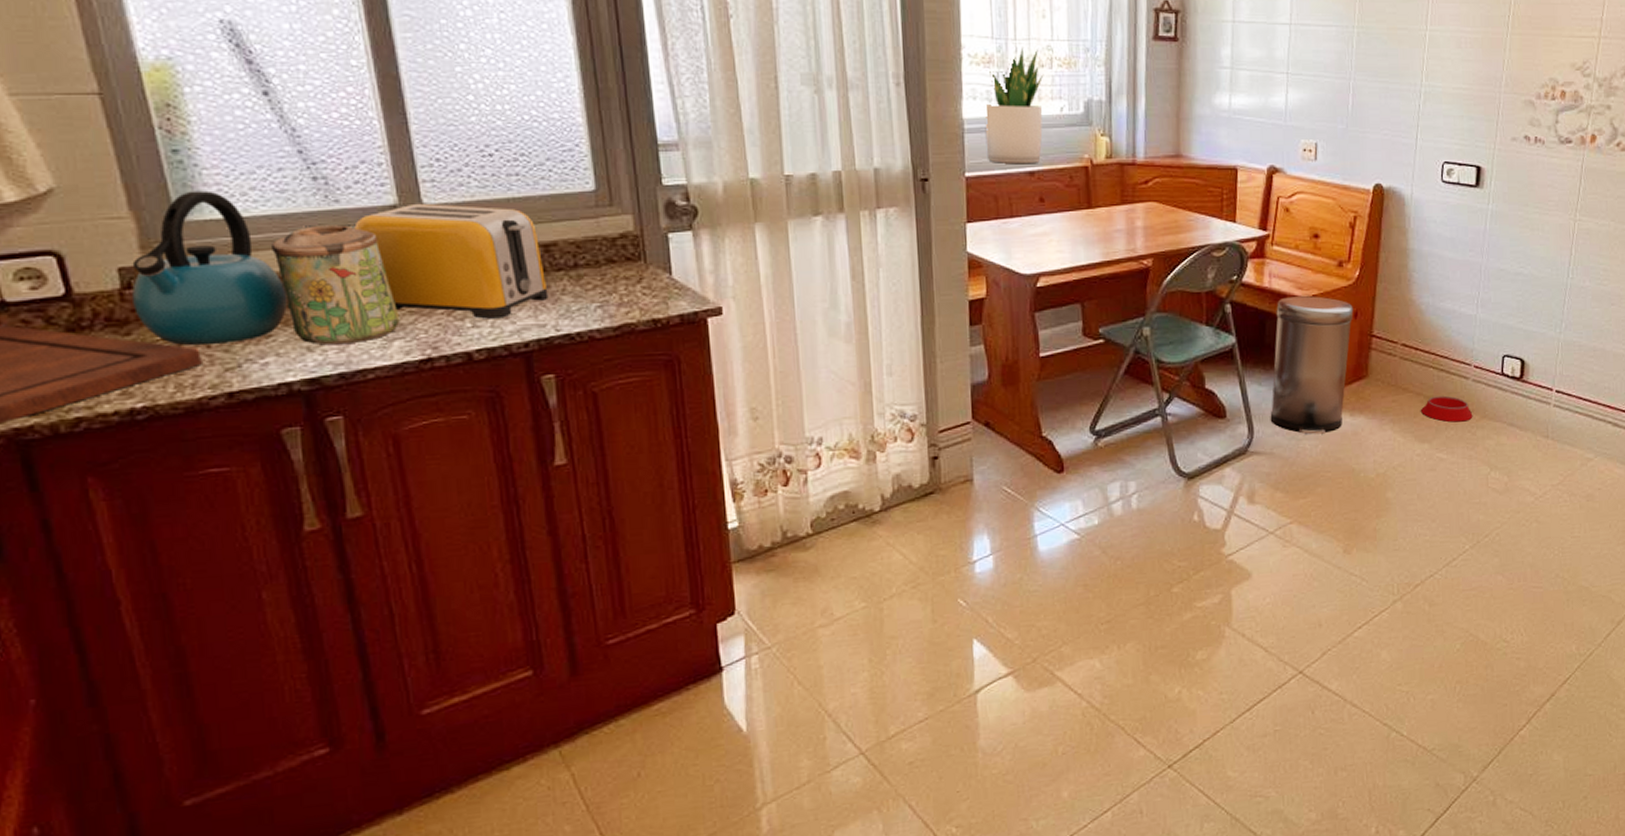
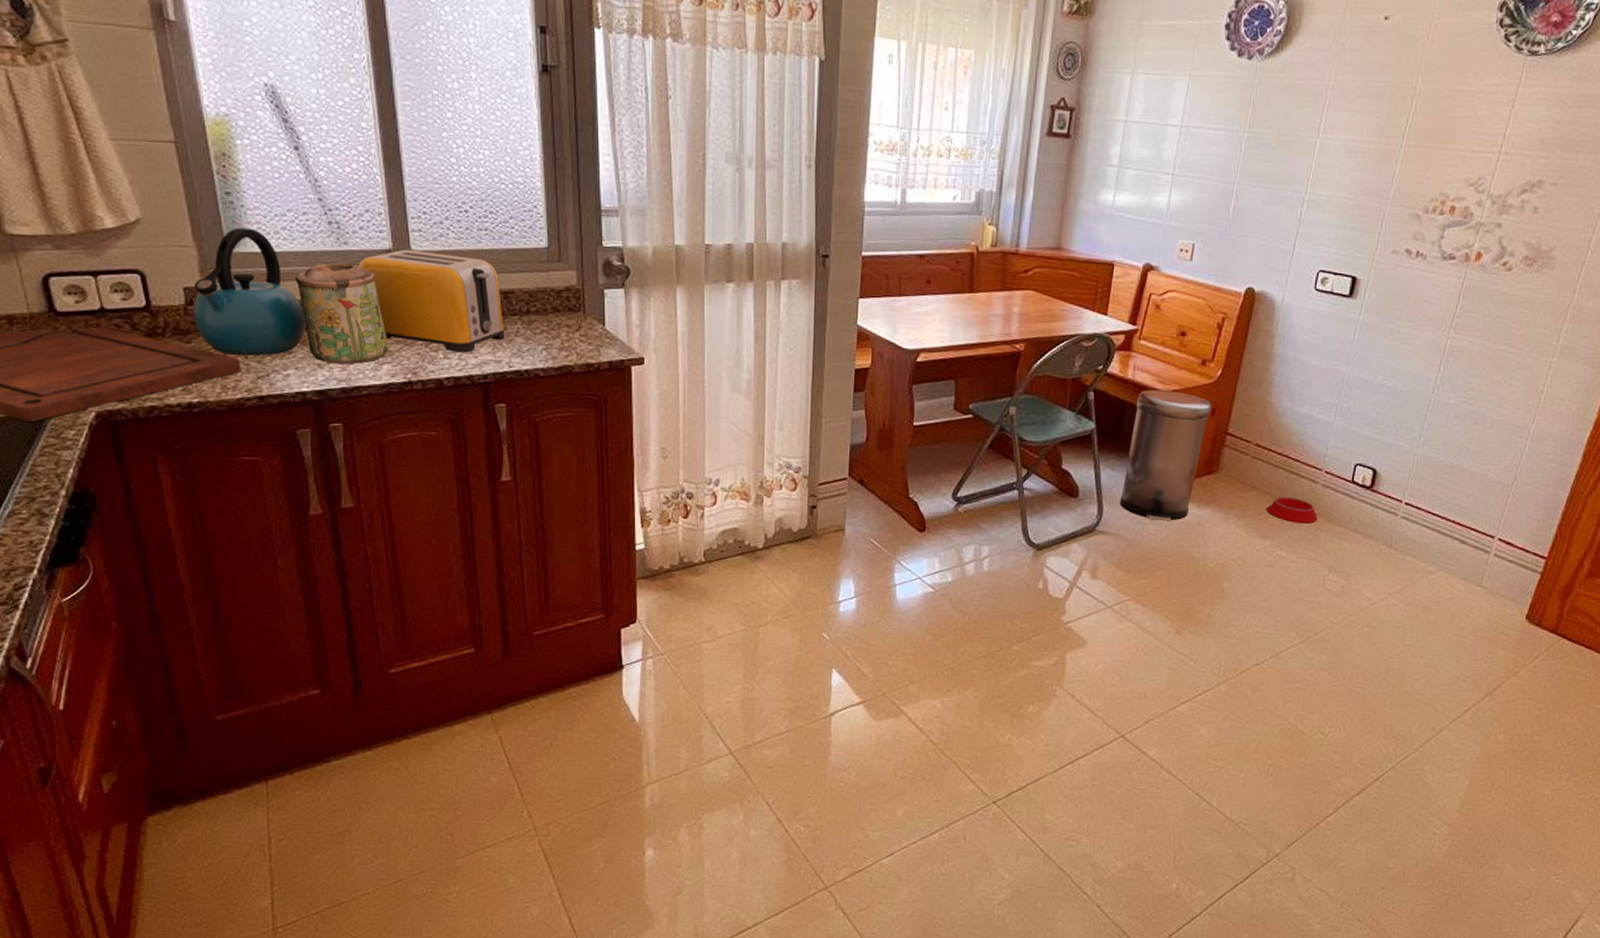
planter: present [985,47,1044,165] -> none [883,137,942,248]

